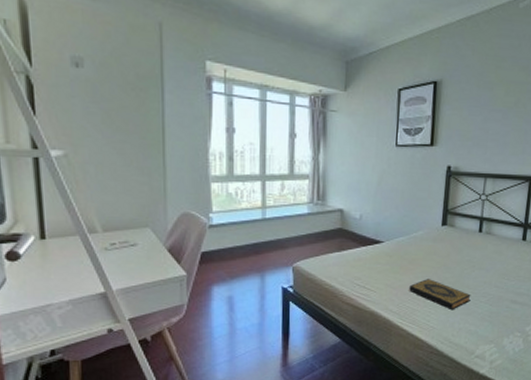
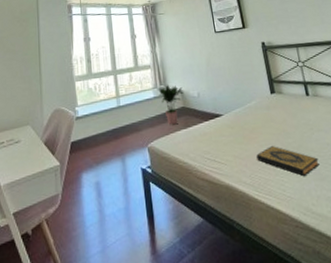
potted plant: none [314,201,344,247] -> present [158,85,183,125]

